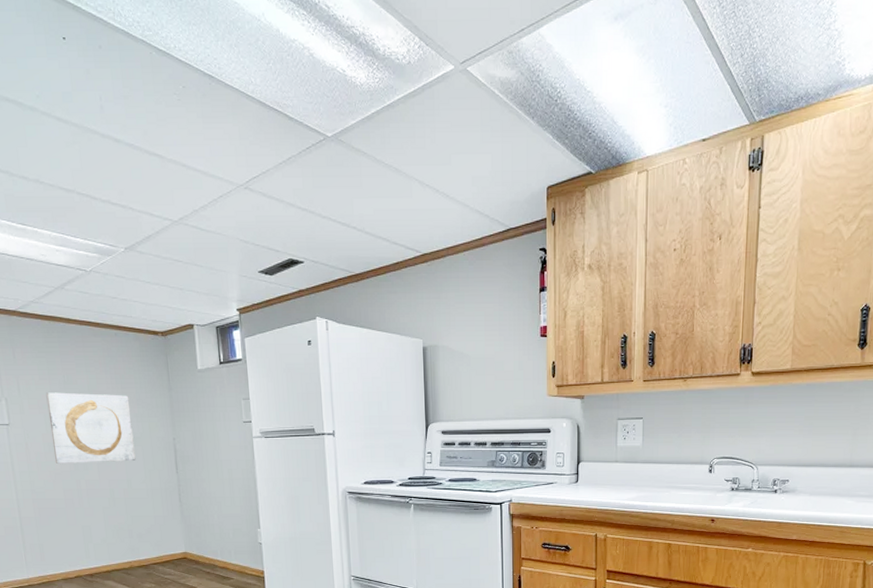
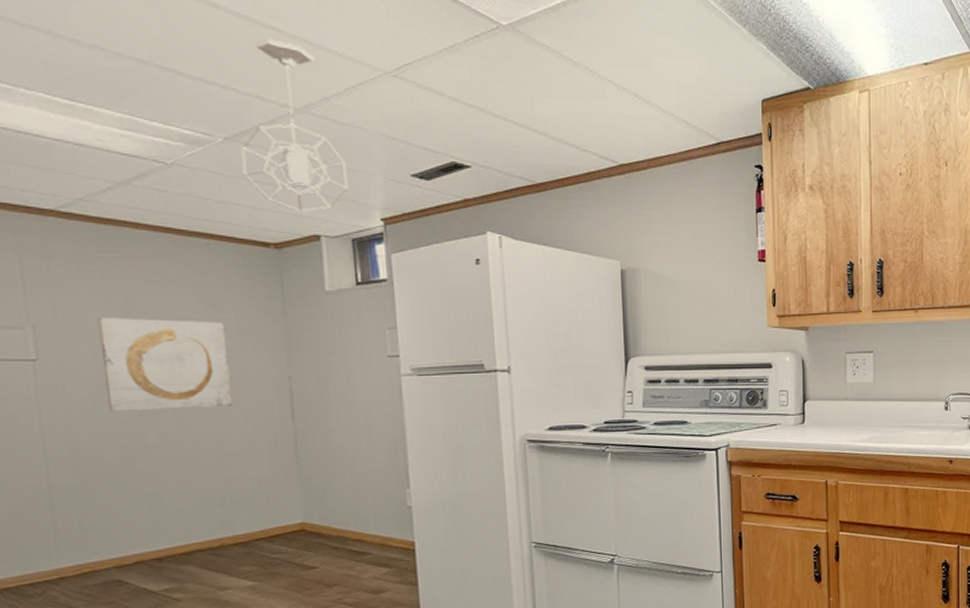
pendant light: none [136,164,213,306] -> present [241,39,348,212]

